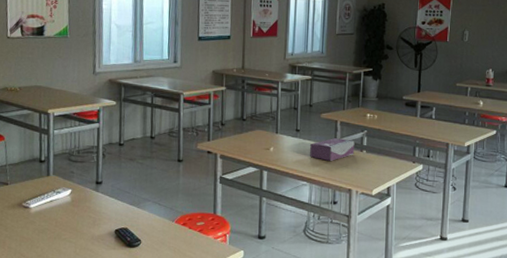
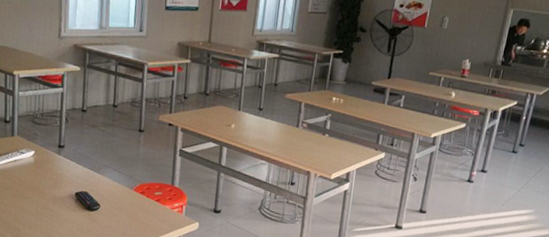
tissue box: present [310,138,355,161] -> none [271,119,318,142]

